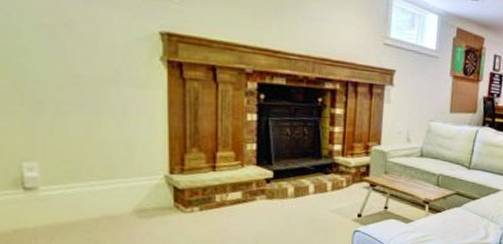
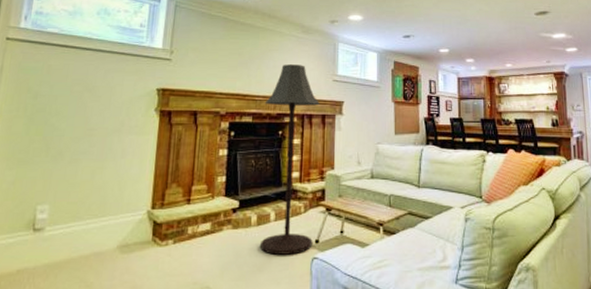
floor lamp: none [299,17,367,227] -> present [260,64,320,255]

